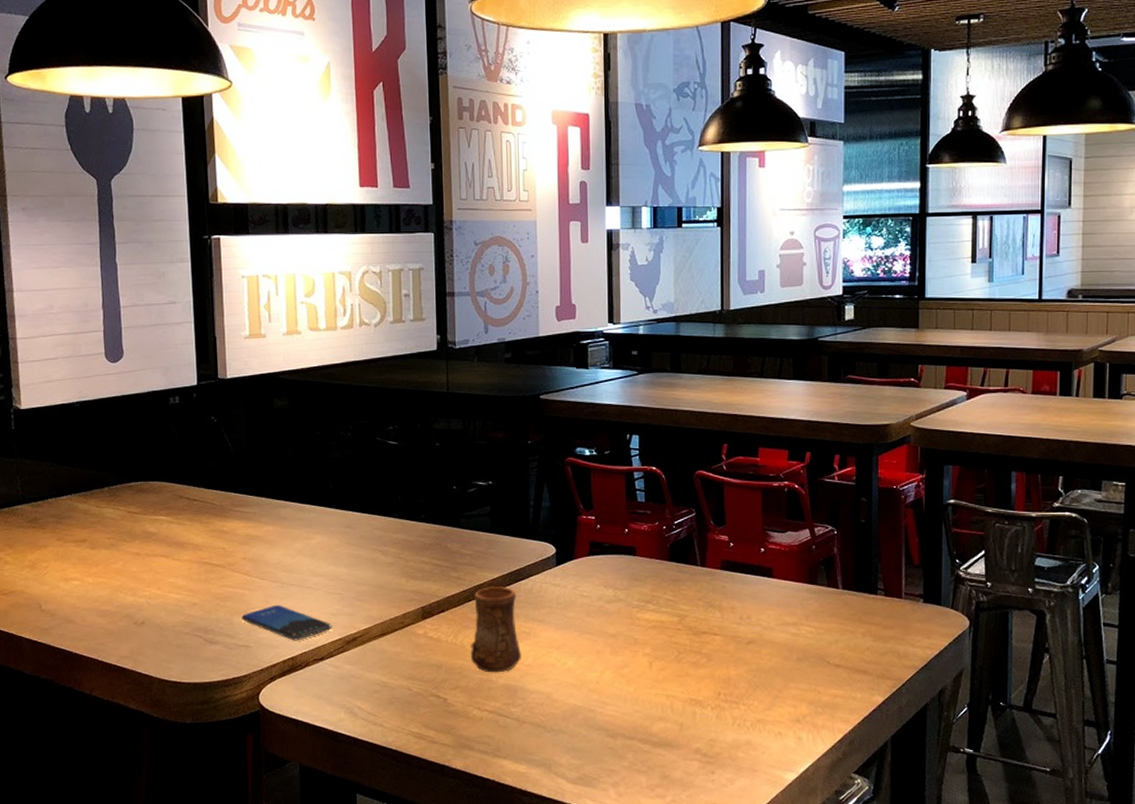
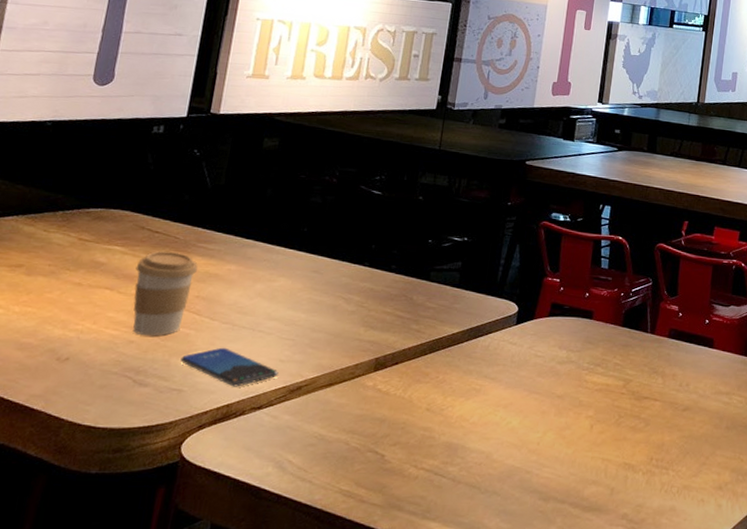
coffee cup: none [183,517,238,598] -> present [133,251,198,336]
cup: present [470,587,522,673] -> none [416,341,473,430]

